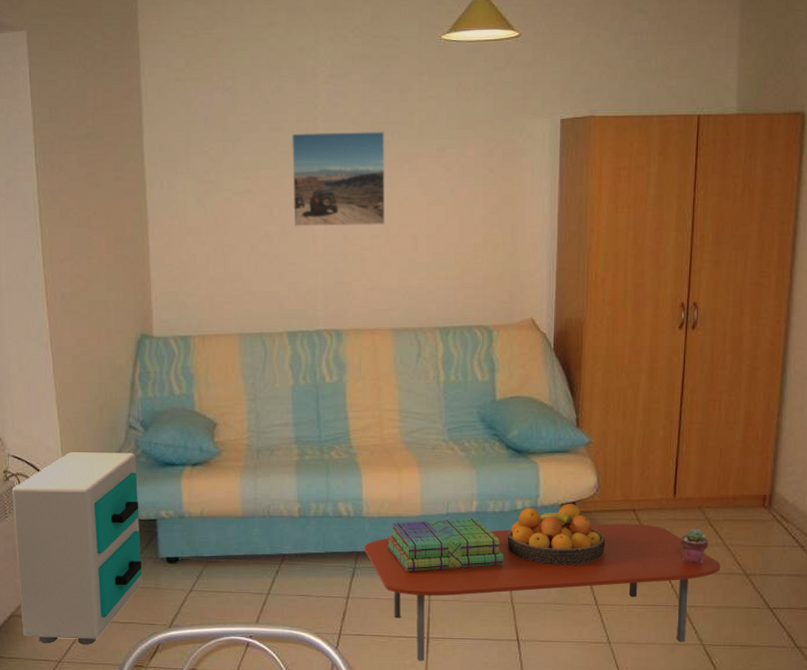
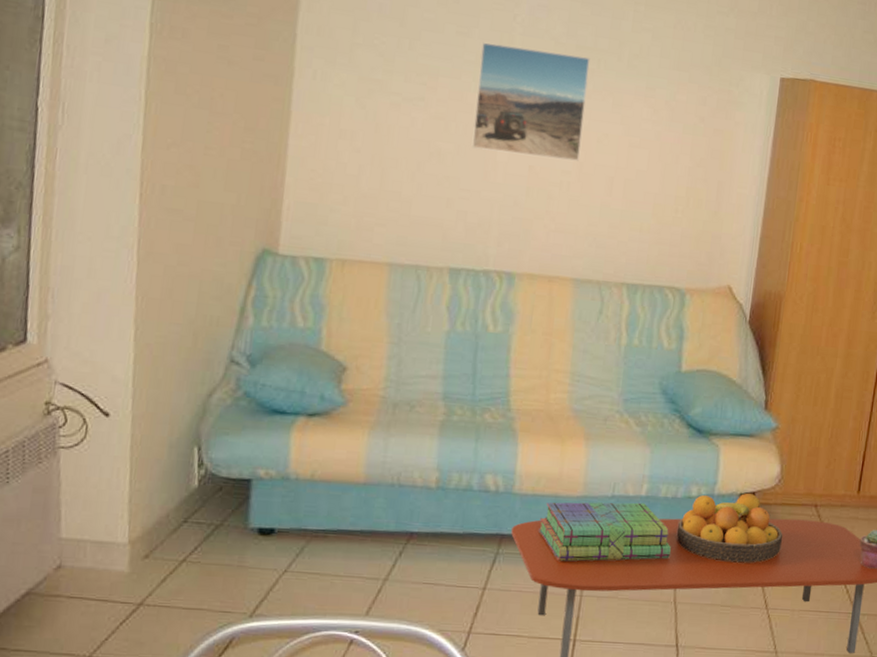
nightstand: present [12,452,142,645] -> none [40,386,235,636]

